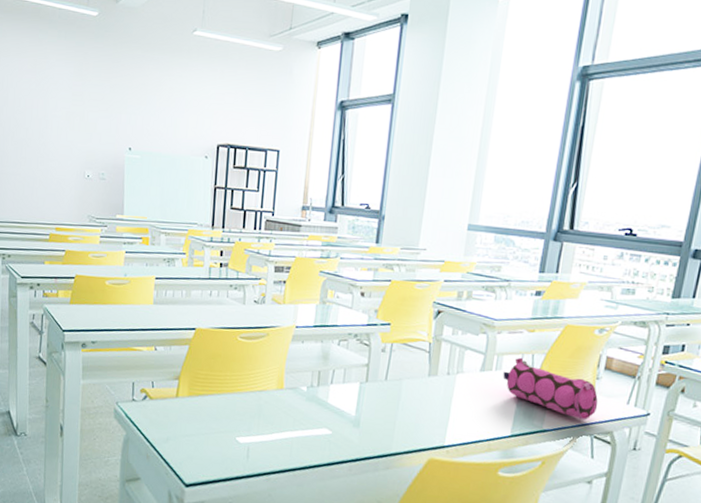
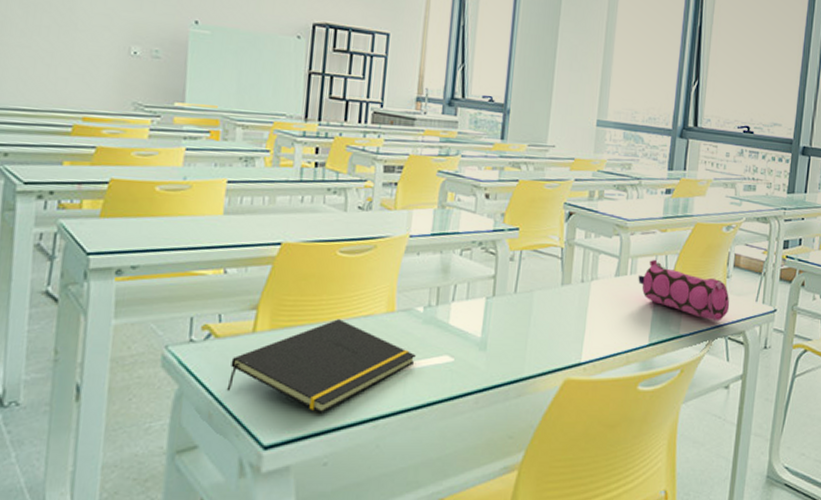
notepad: none [158,391,300,465] -> present [226,319,416,414]

